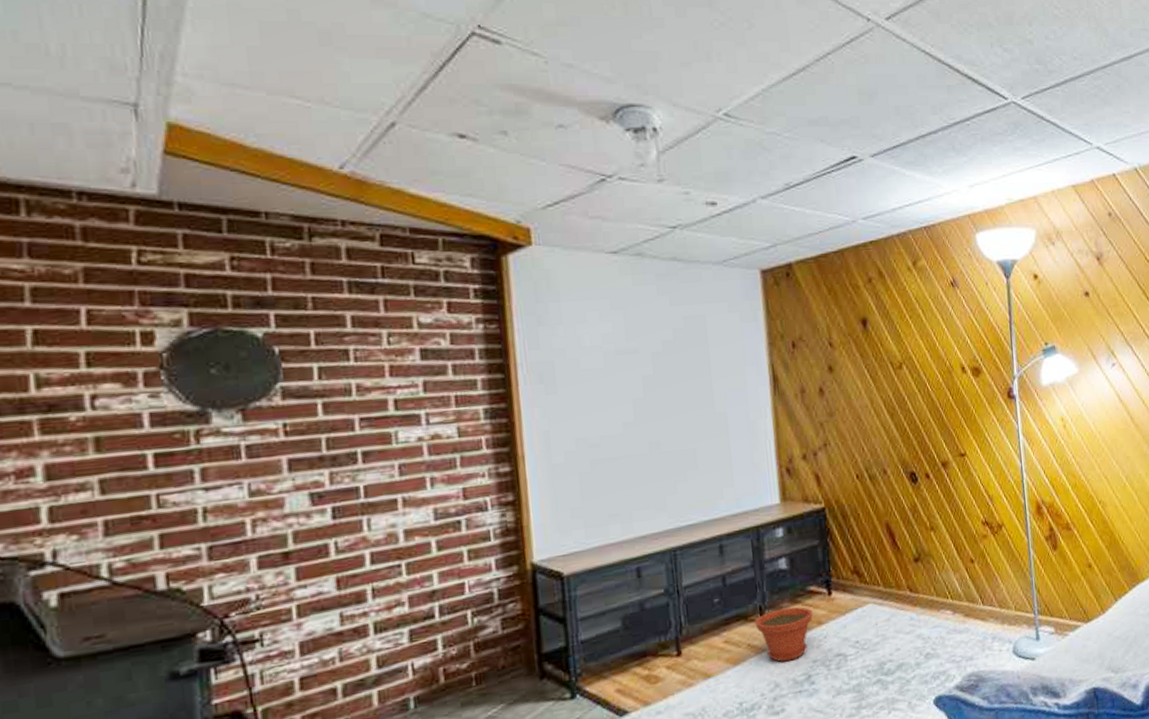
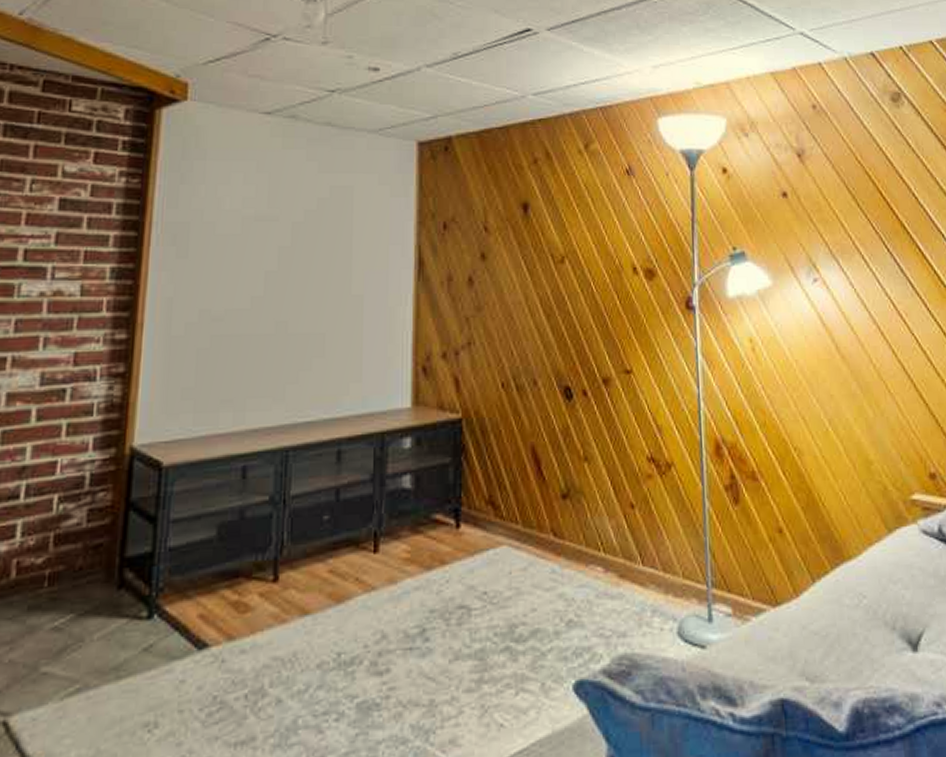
plant pot: present [755,607,813,662] -> none [367,537,436,607]

